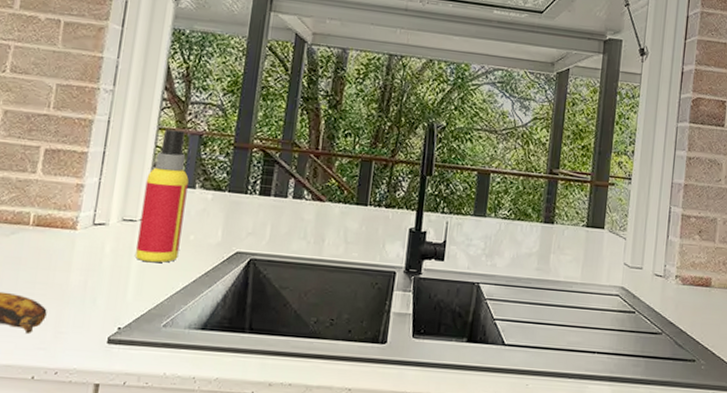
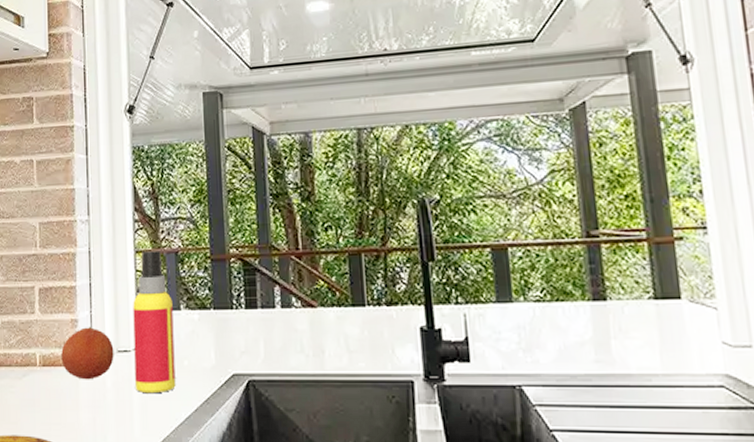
fruit: none [58,192,119,244] -> present [61,326,114,380]

